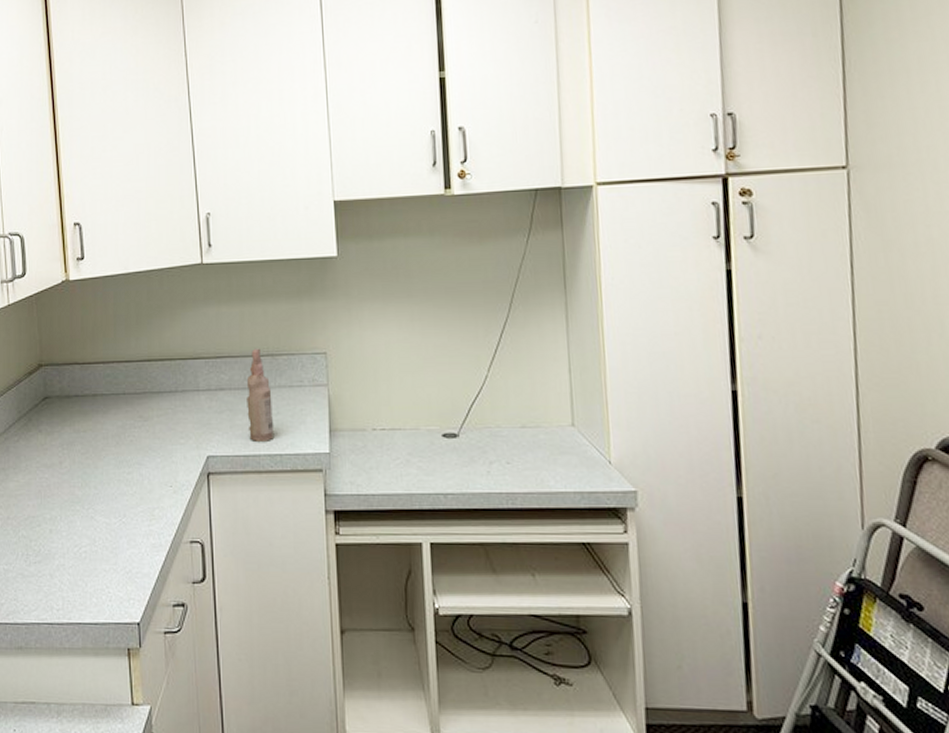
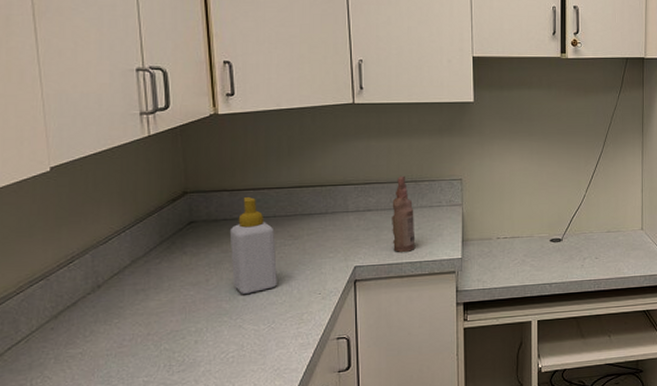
soap bottle: none [81,371,127,481] -> present [229,197,277,294]

